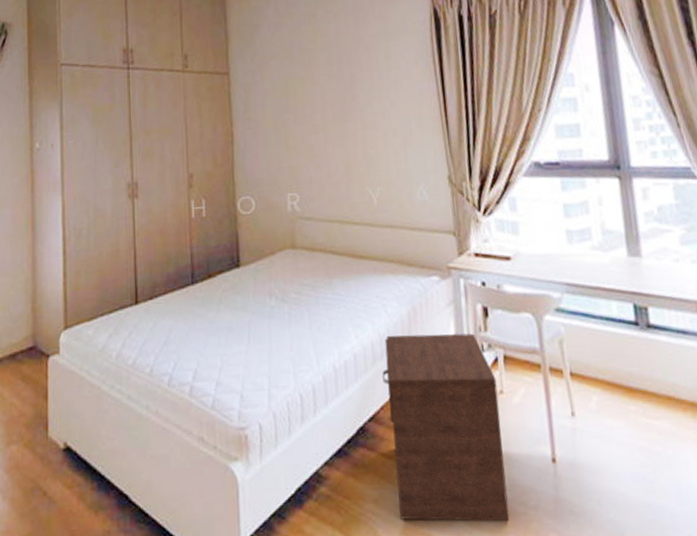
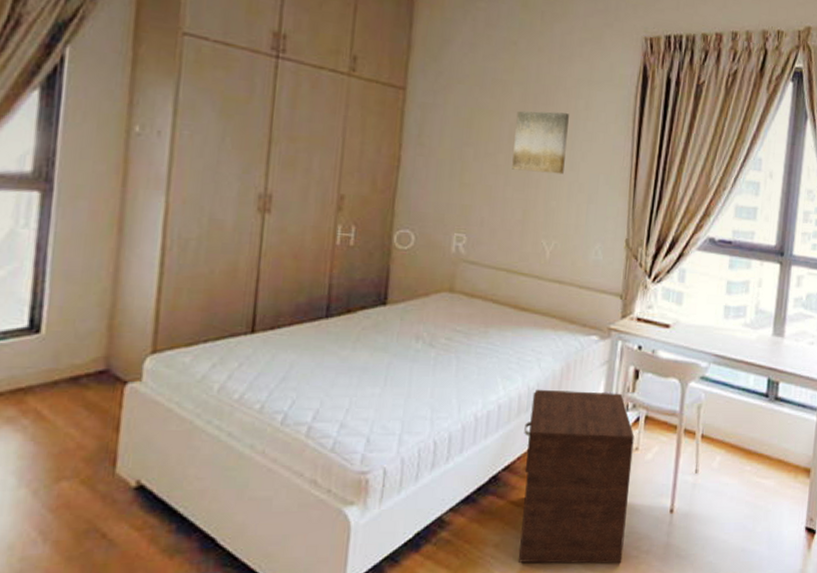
wall art: none [325,67,377,127] -> present [512,111,569,175]

